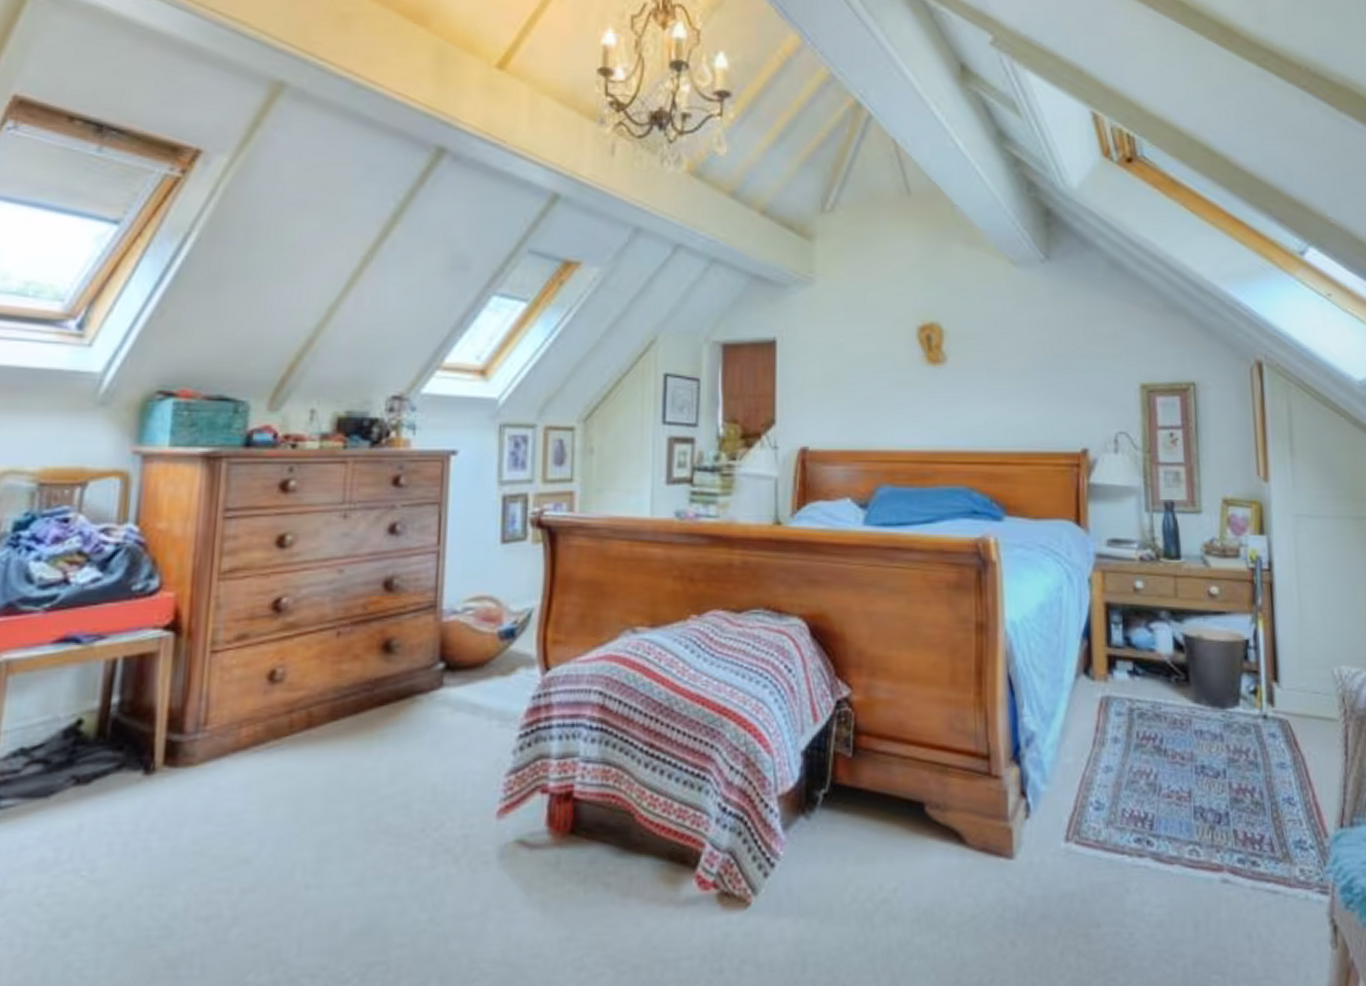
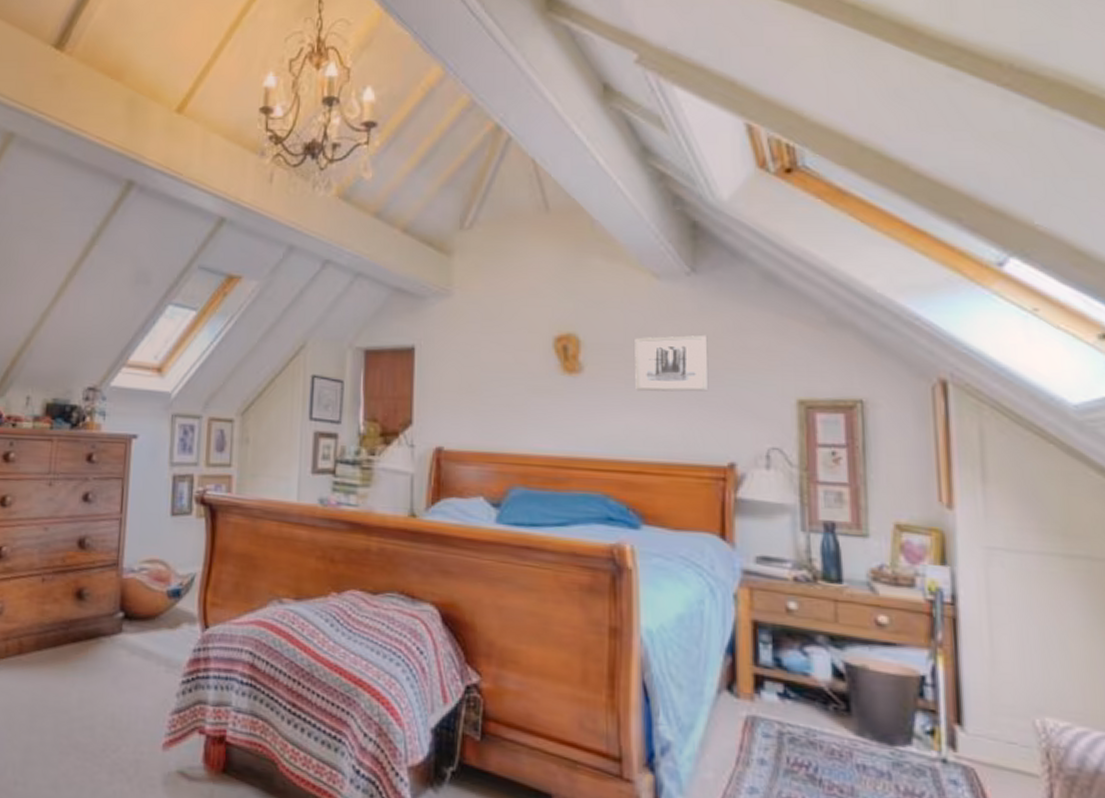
wall art: none [995,323,1063,381] -> present [635,335,709,392]

